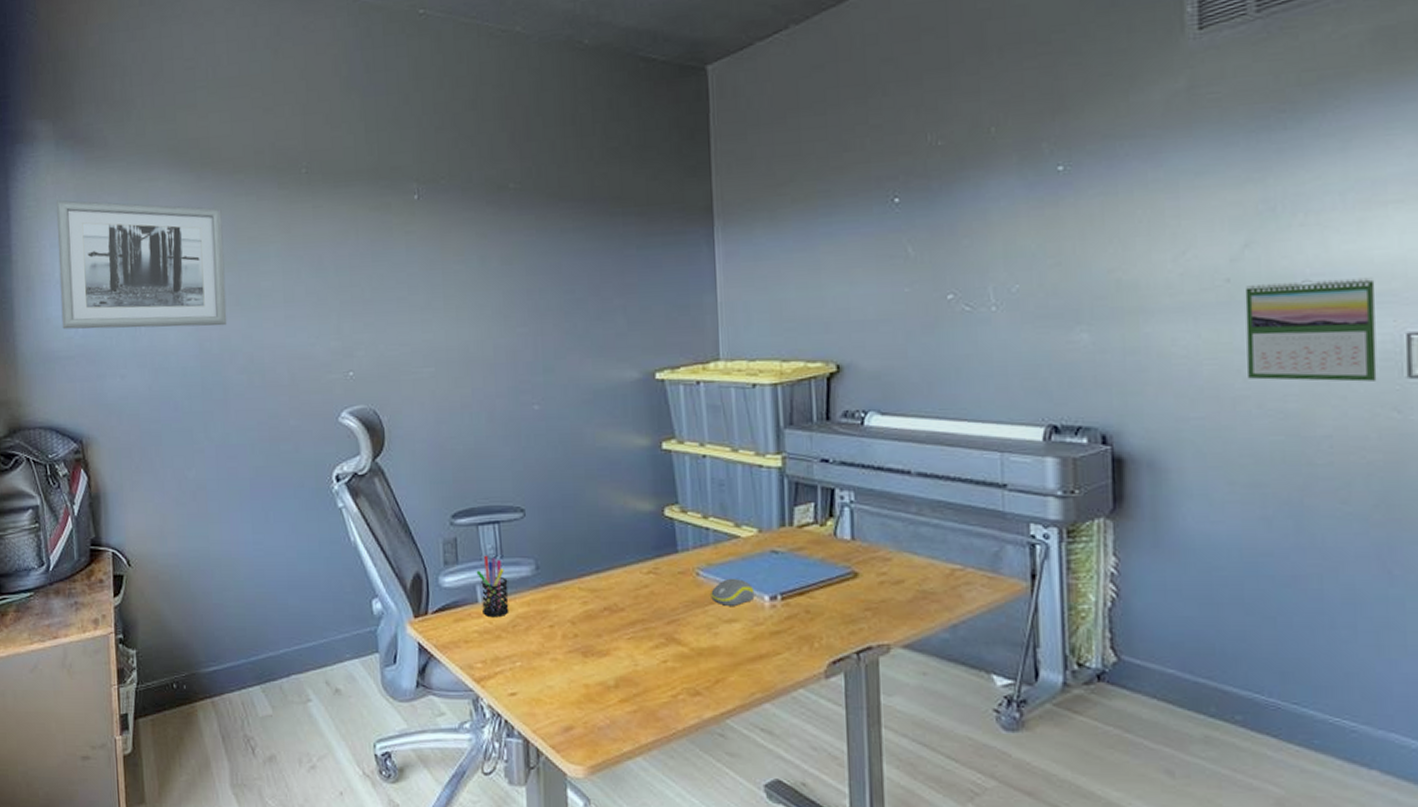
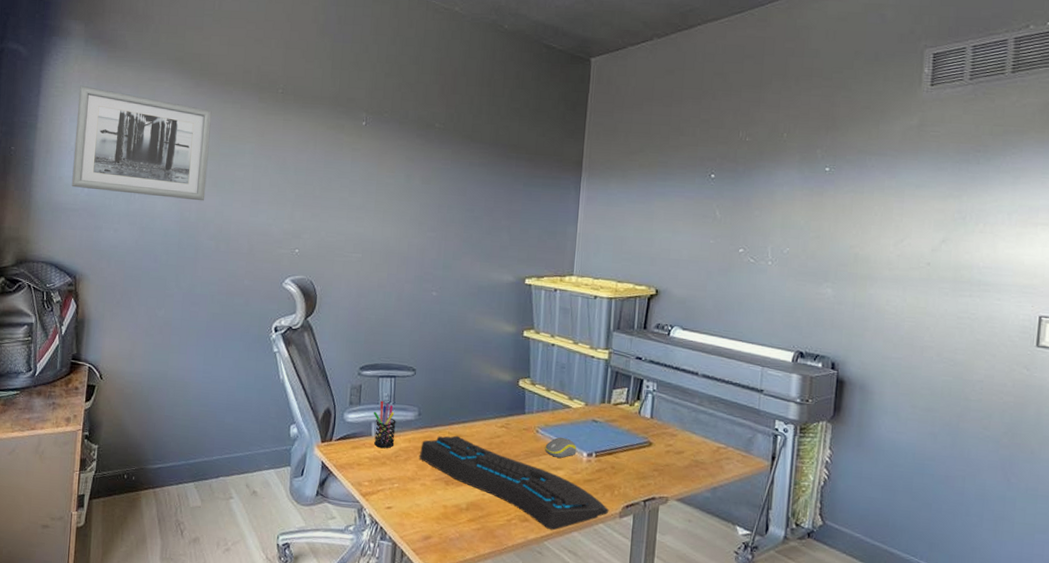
keyboard: none [544,591,810,704] -> present [420,435,609,531]
calendar: present [1244,277,1377,382] -> none [934,269,1023,347]

